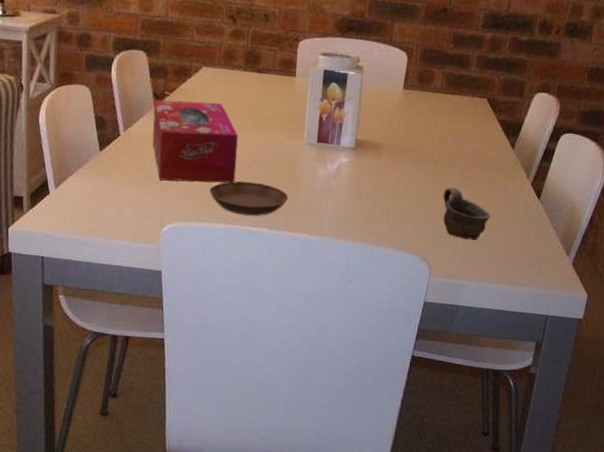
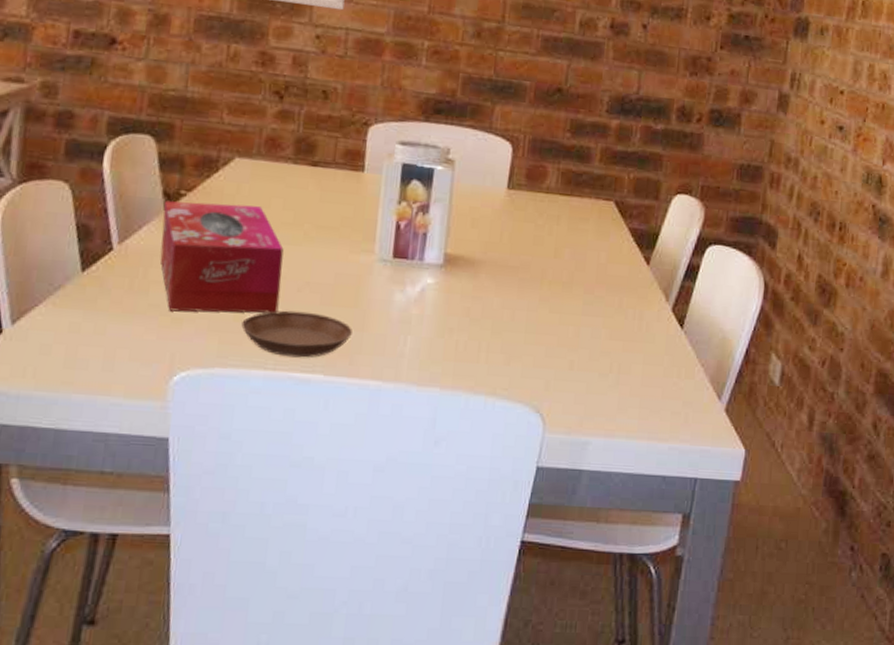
cup: present [443,187,491,241] -> none [560,315,622,384]

